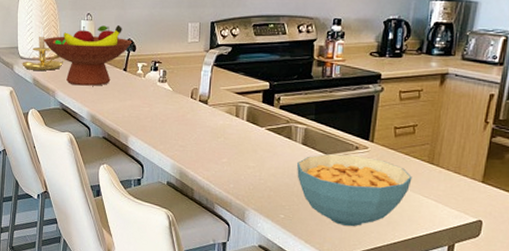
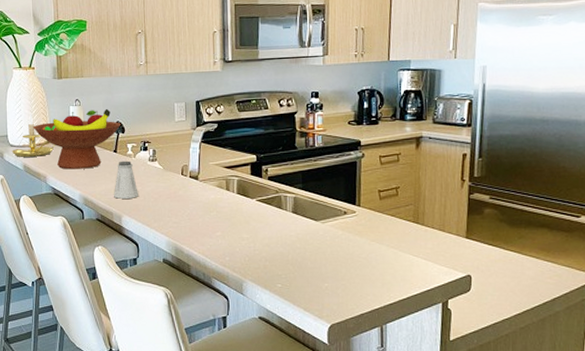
saltshaker: none [120,80,146,119] -> present [113,160,138,199]
cereal bowl: present [297,154,412,227] -> none [290,220,400,291]

